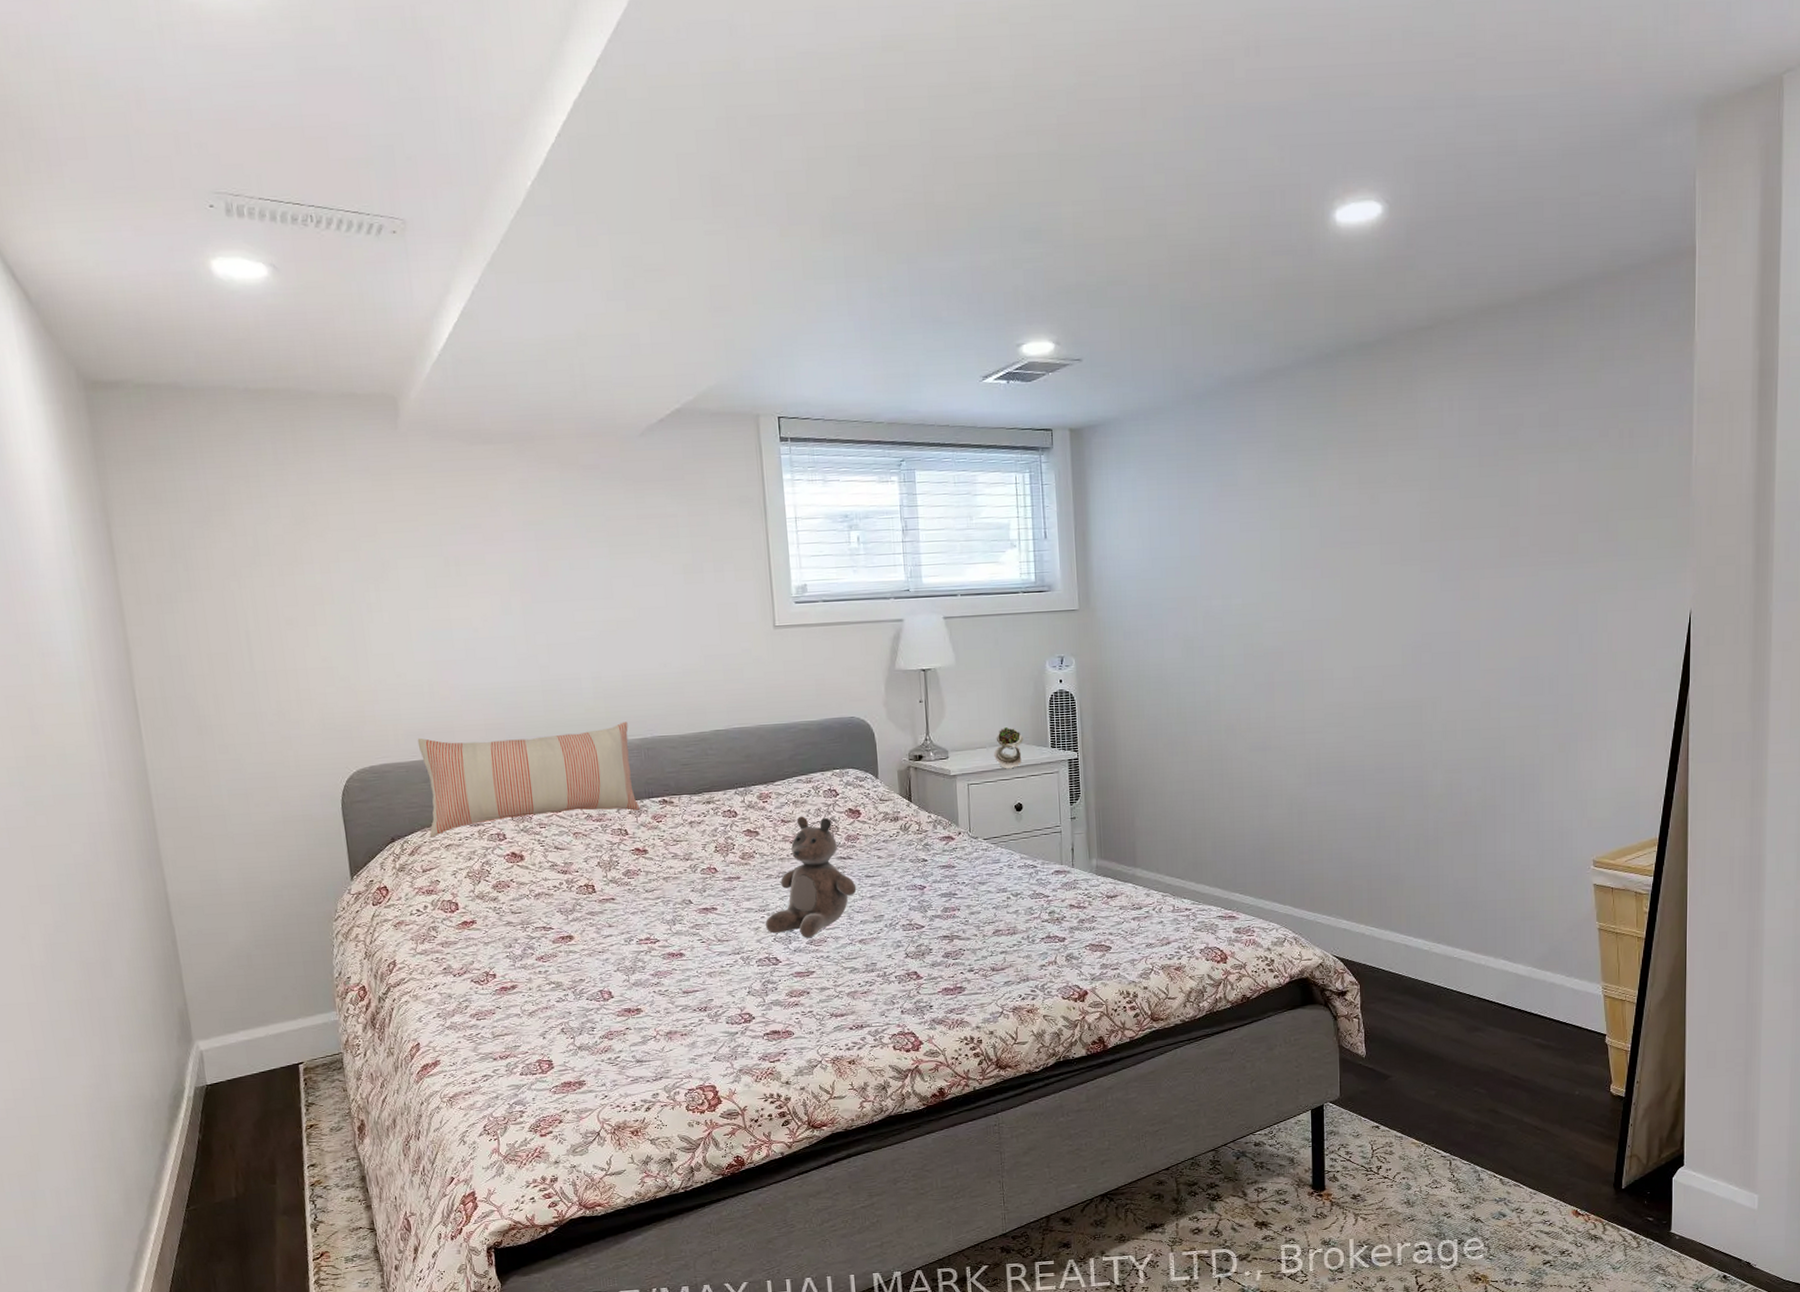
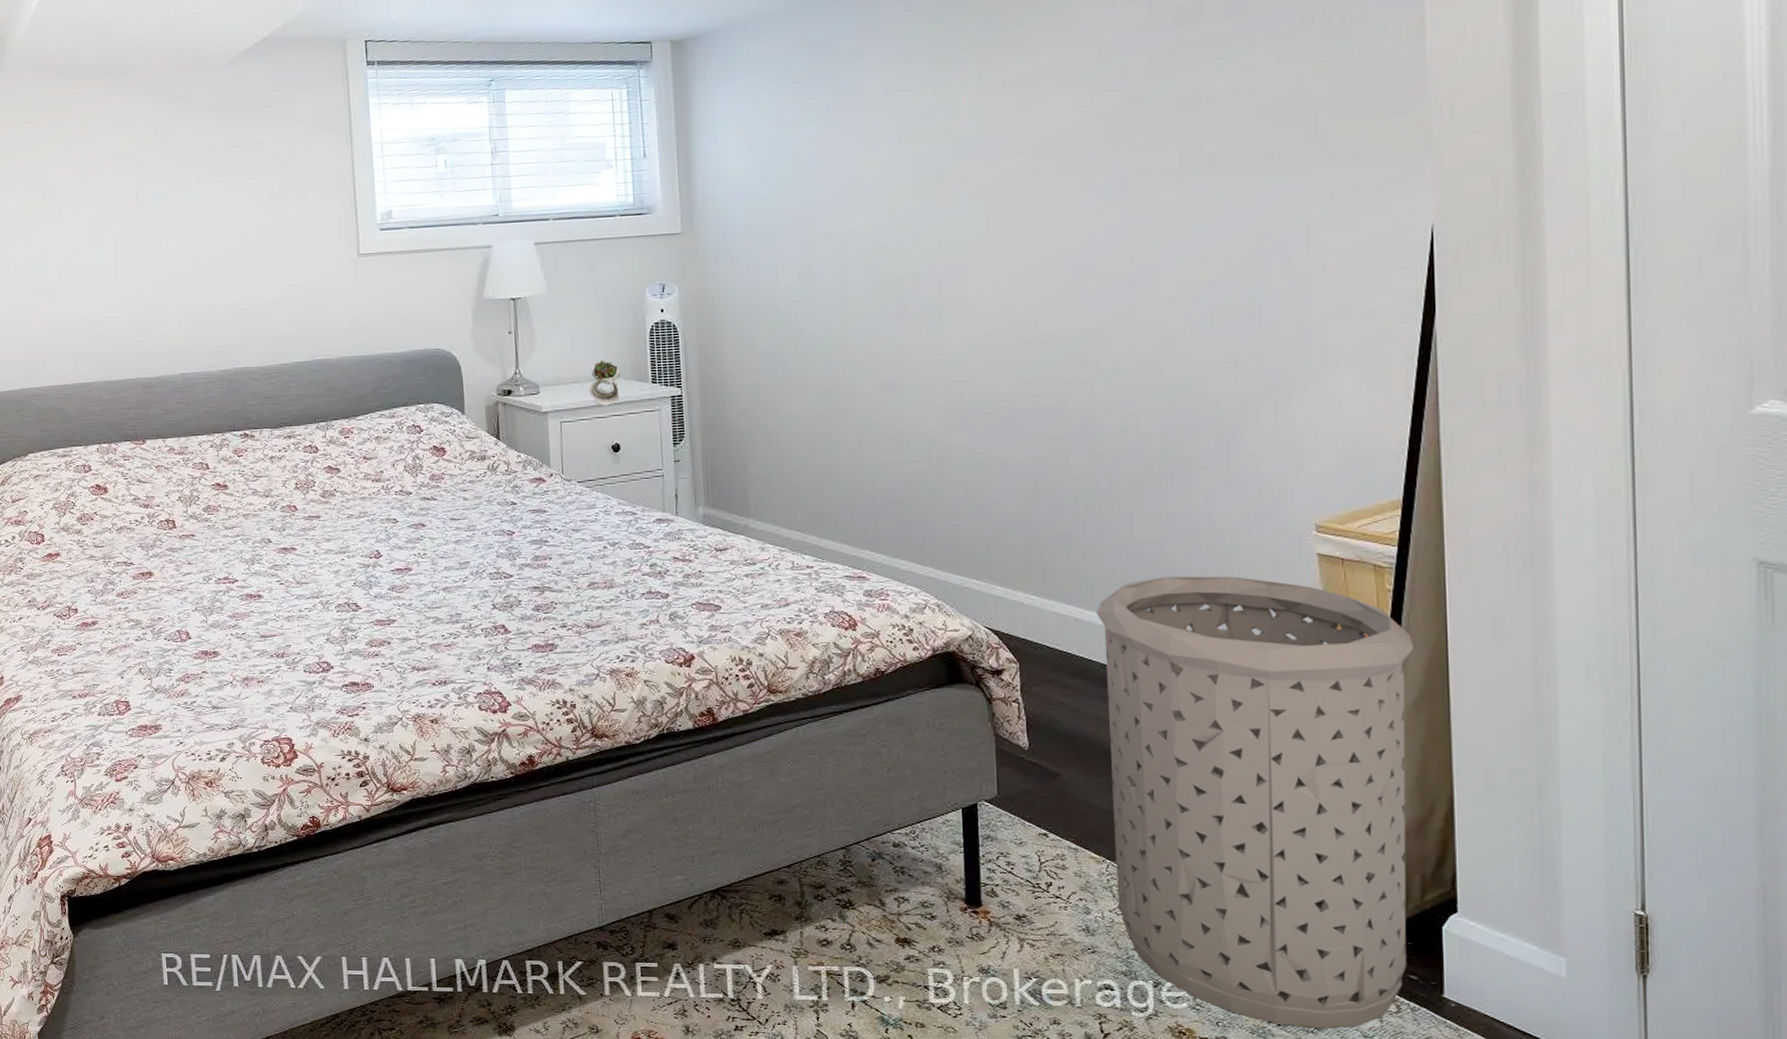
pillow: present [417,721,640,838] -> none [11,352,222,468]
stuffed animal: present [766,816,857,939] -> none [346,453,441,584]
laundry basket: none [1422,905,1662,1266] -> present [1096,576,1414,1029]

